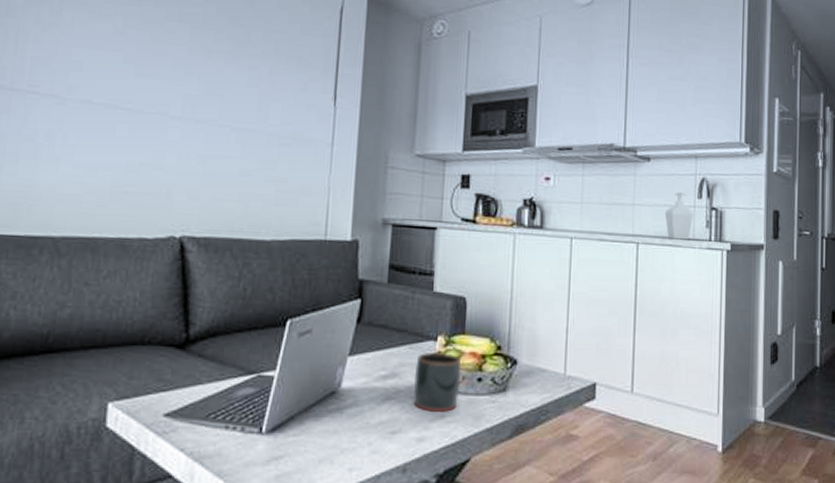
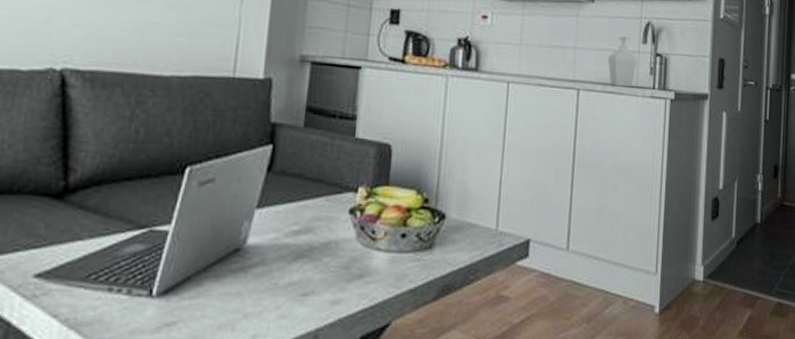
mug: present [413,353,462,413] -> none [329,205,384,273]

